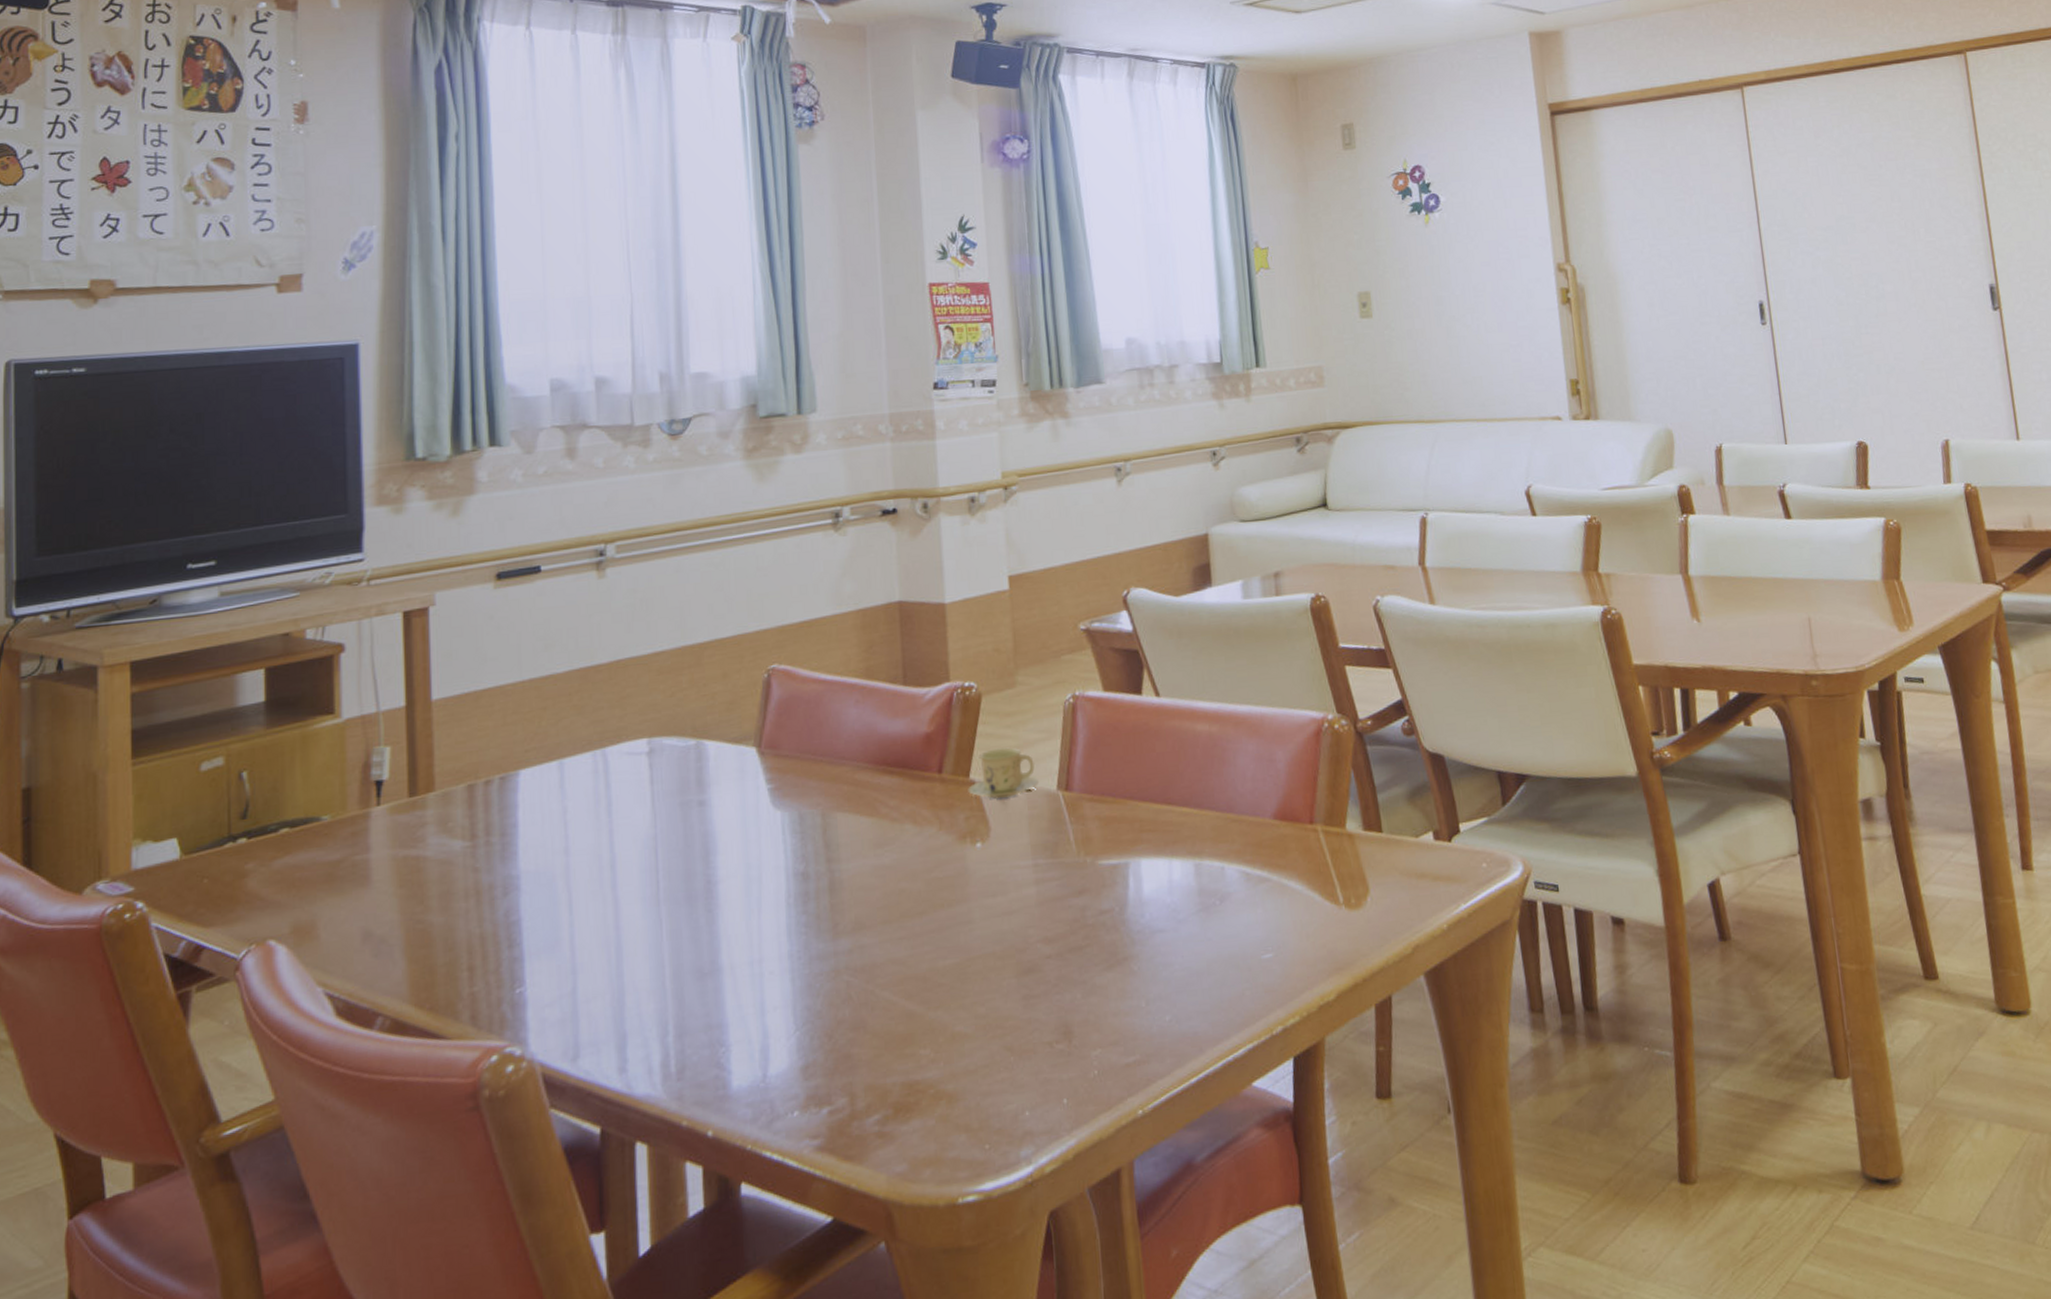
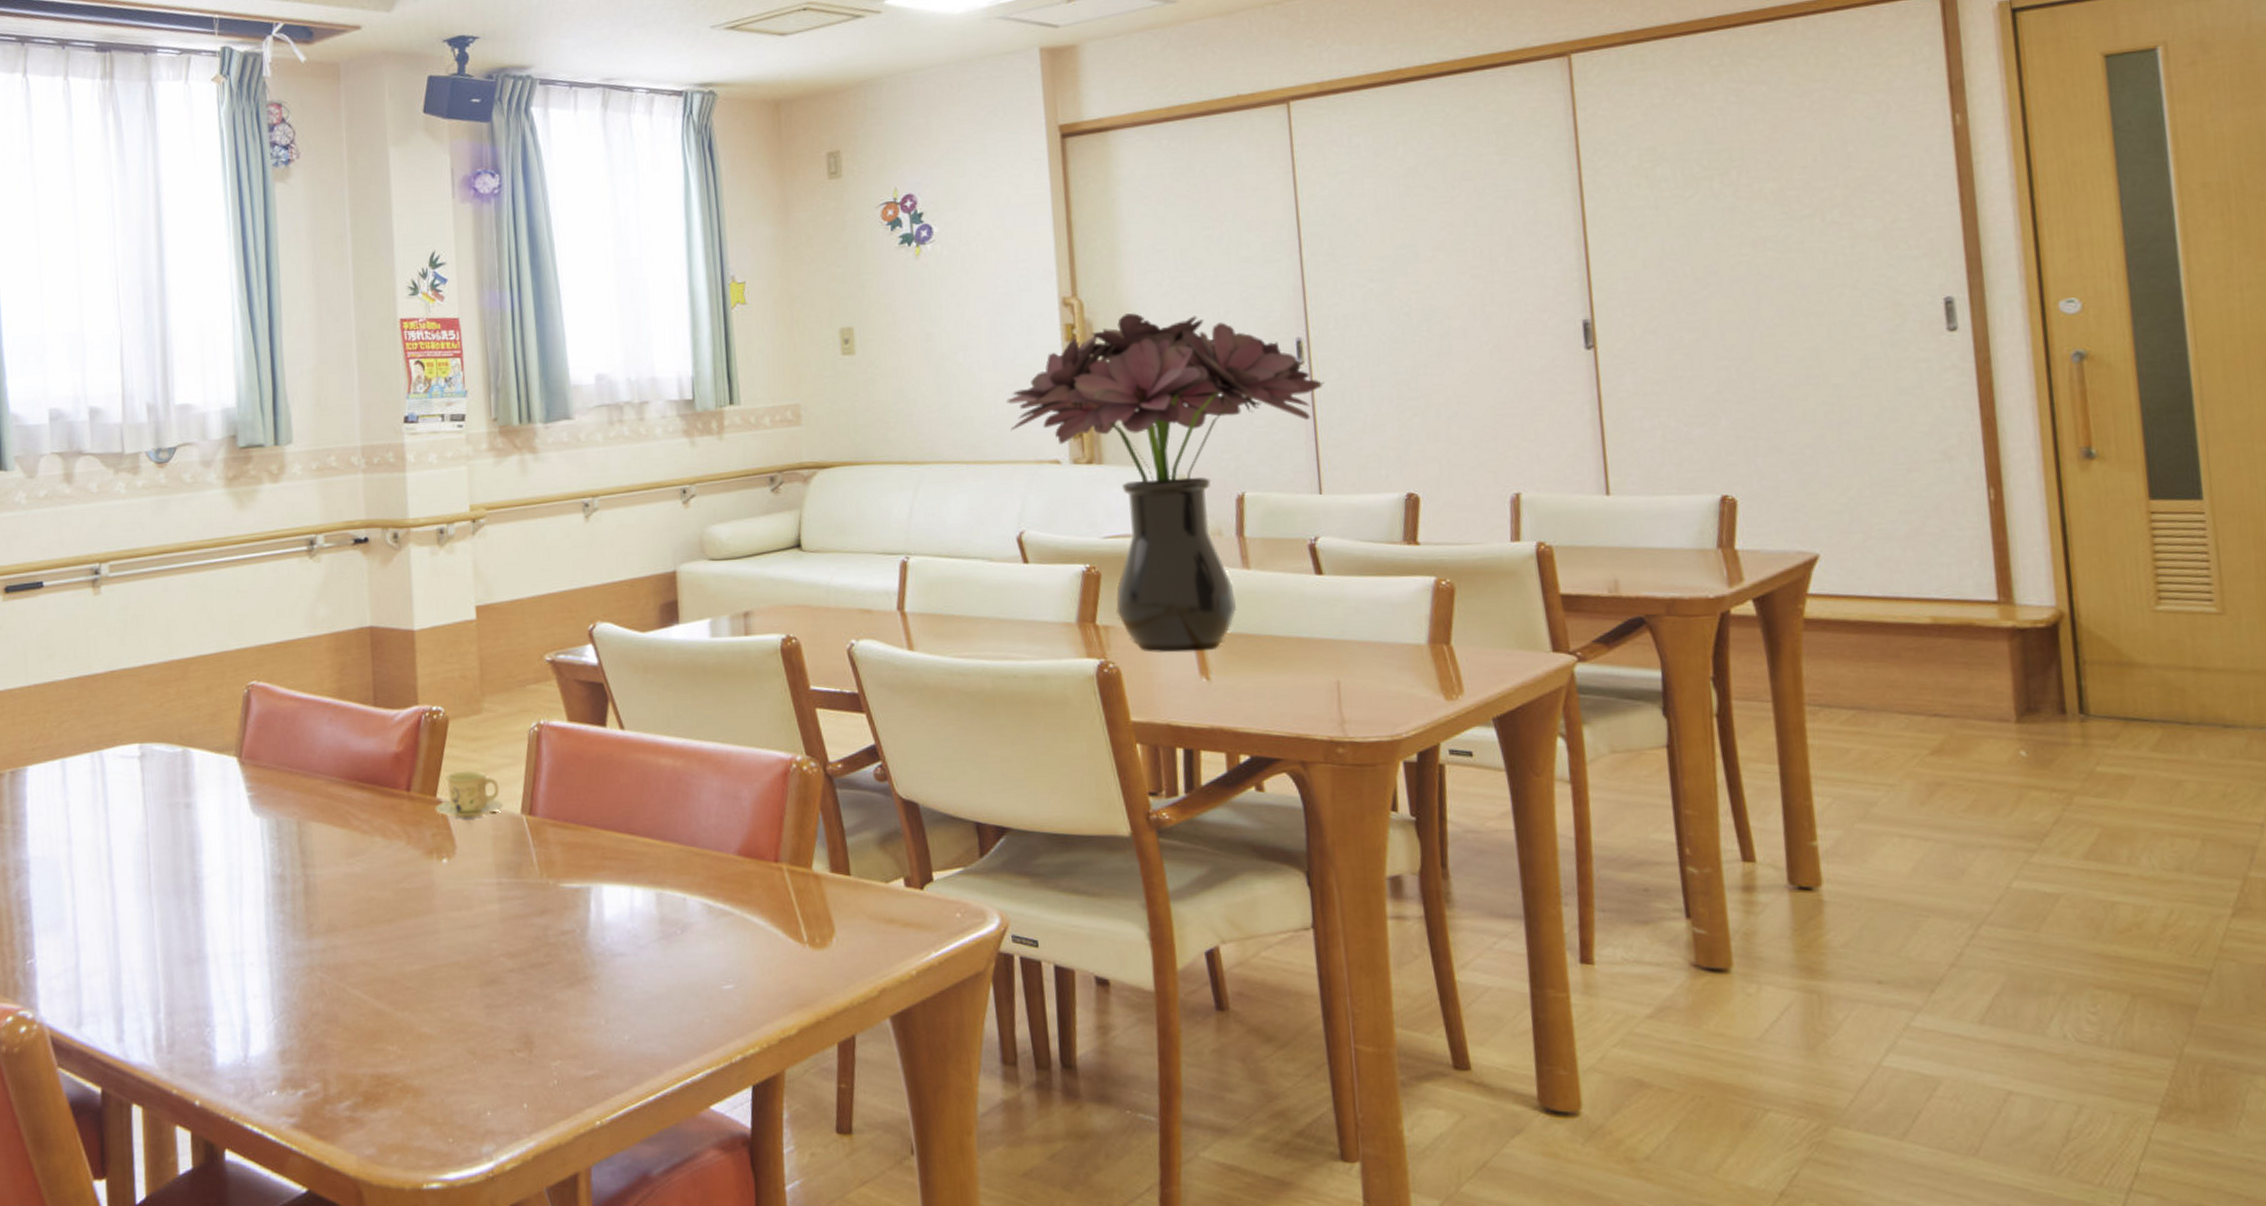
flower arrangement: none [1511,278,1785,598] -> present [1006,313,1325,653]

